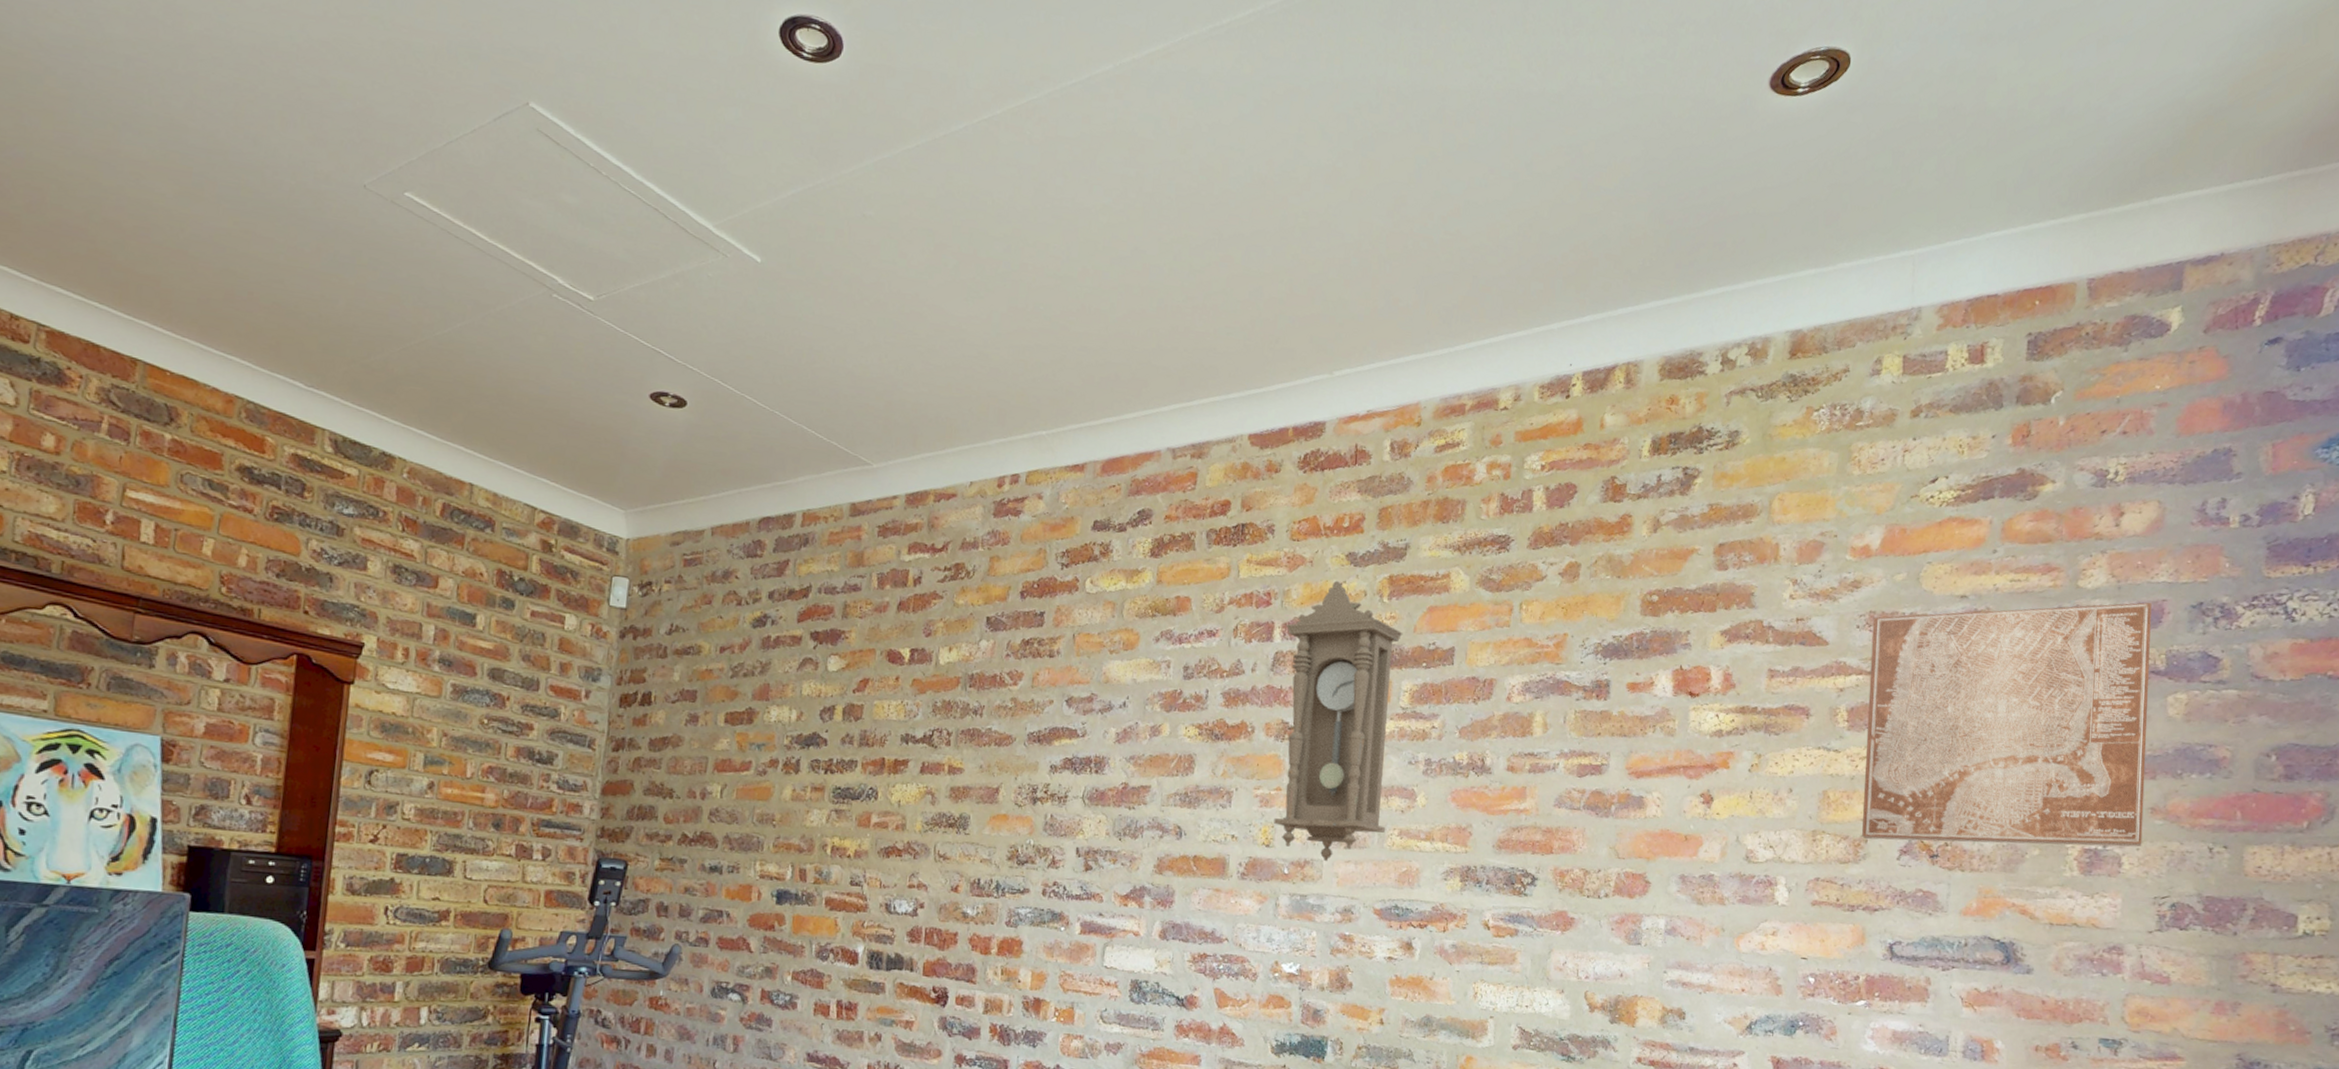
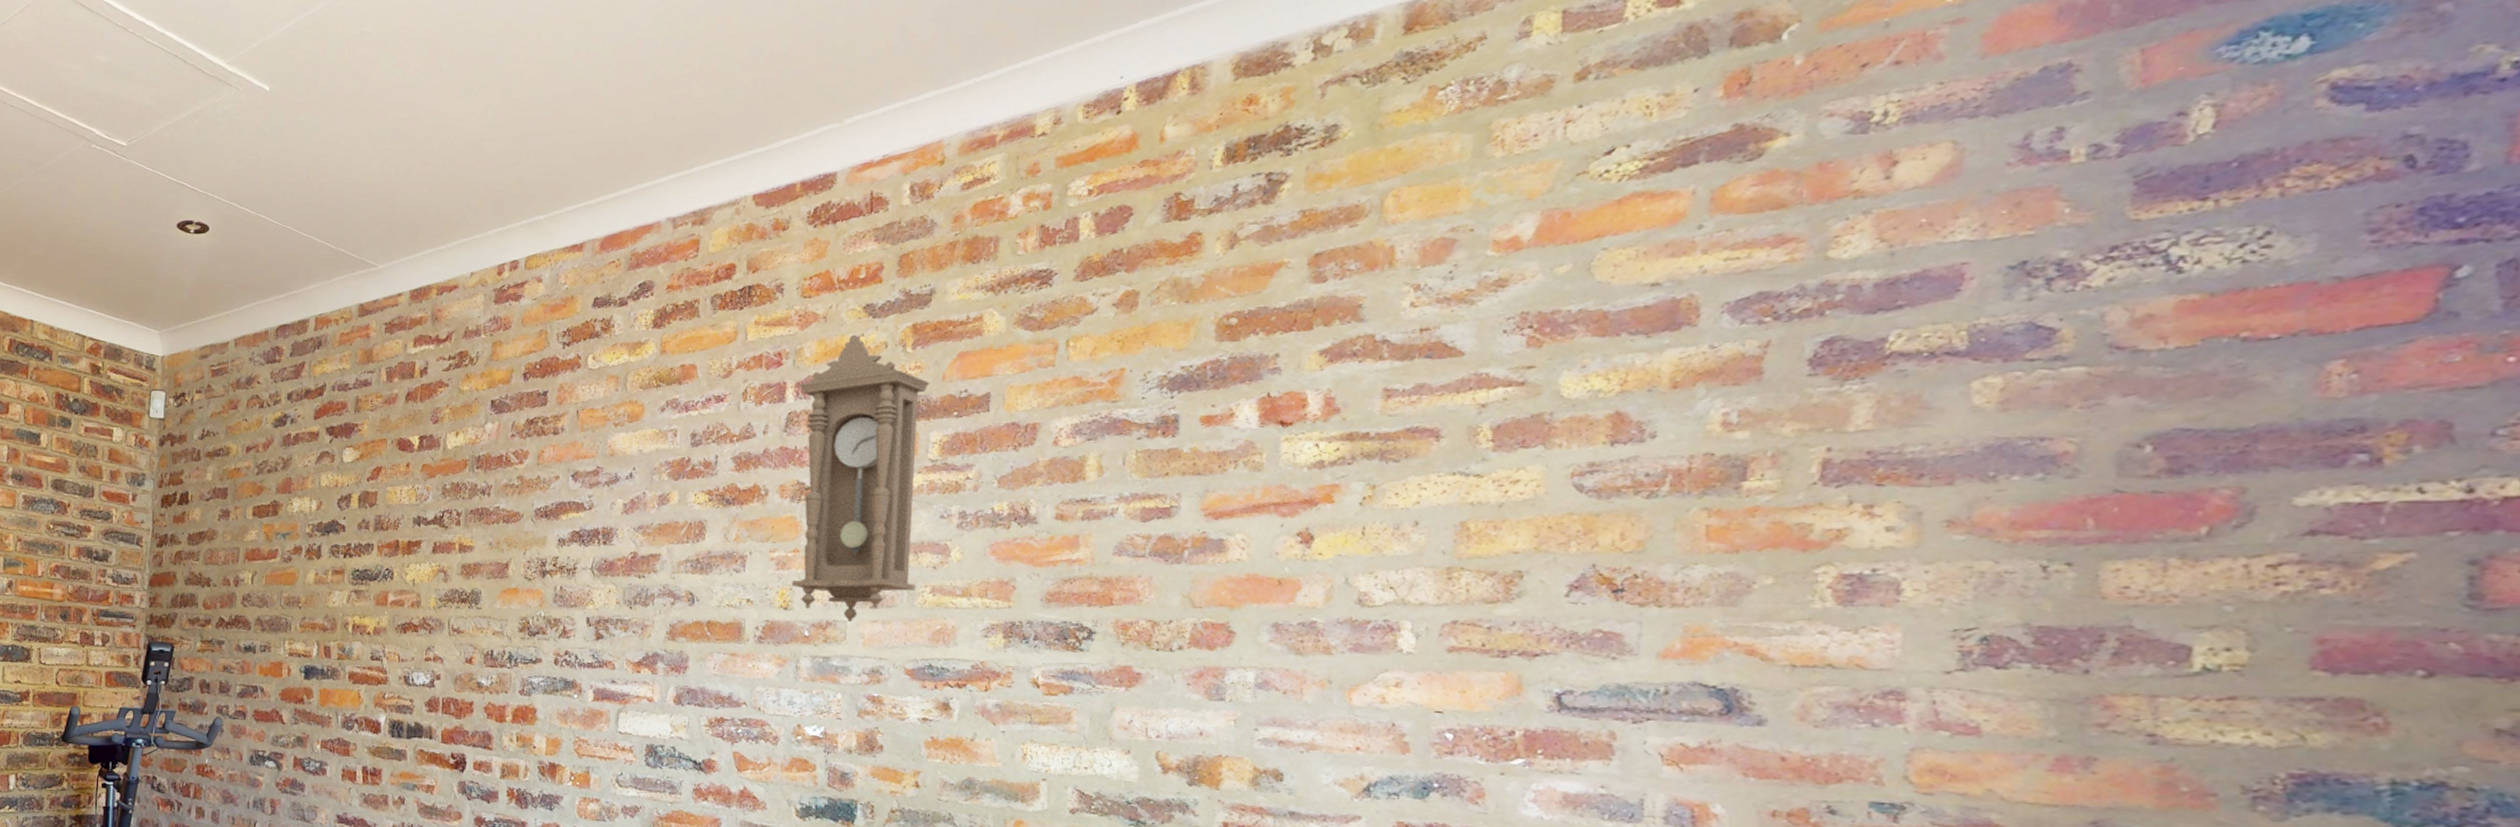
wall art: present [1862,602,2152,848] -> none [1515,267,1944,575]

